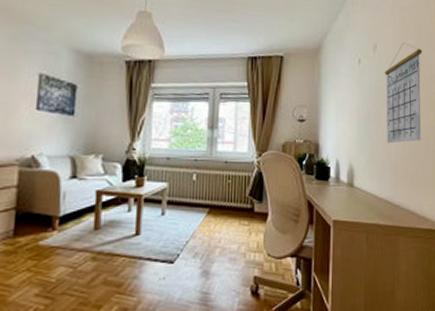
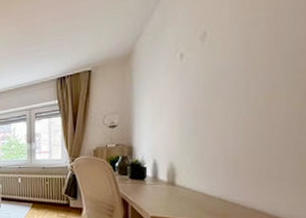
calendar: present [385,42,422,144] -> none [219,19,281,139]

